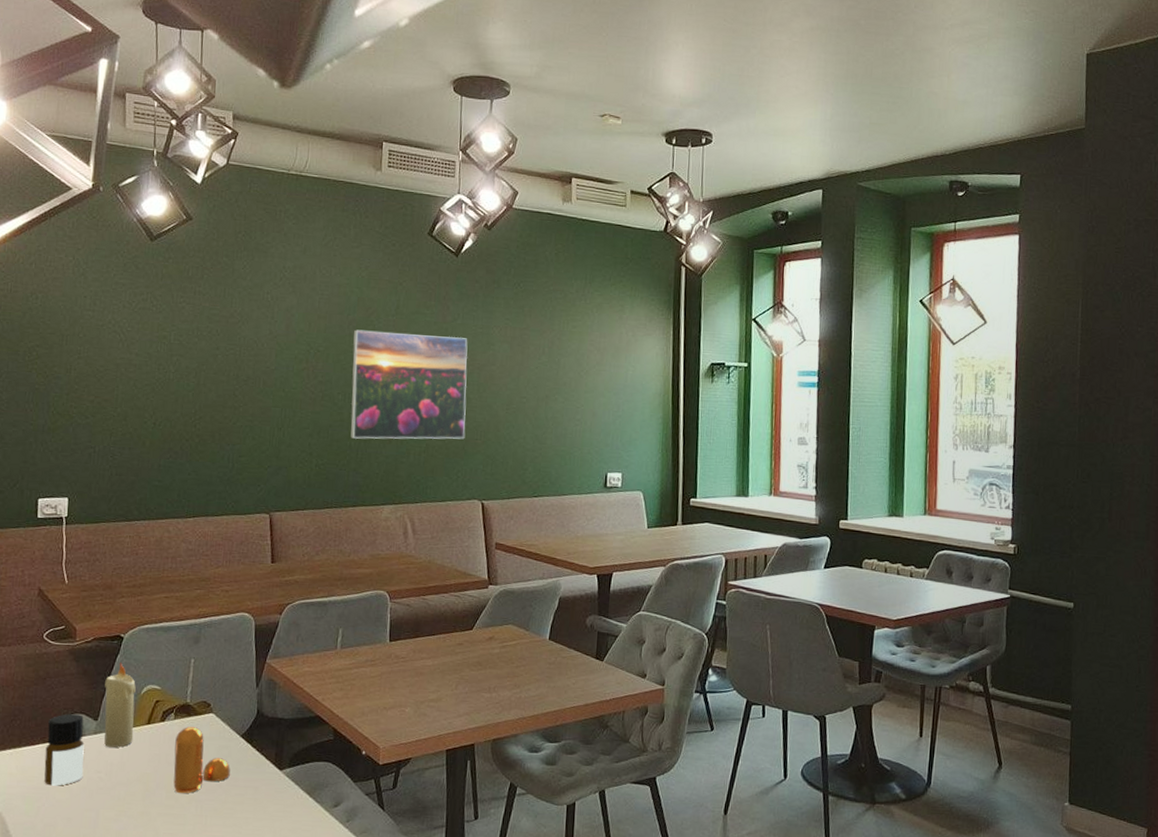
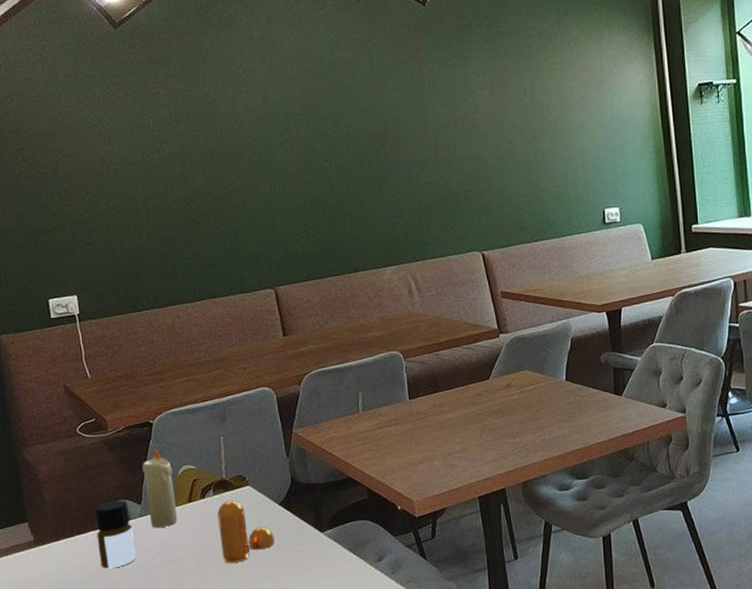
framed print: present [350,329,468,439] -> none [331,89,457,204]

